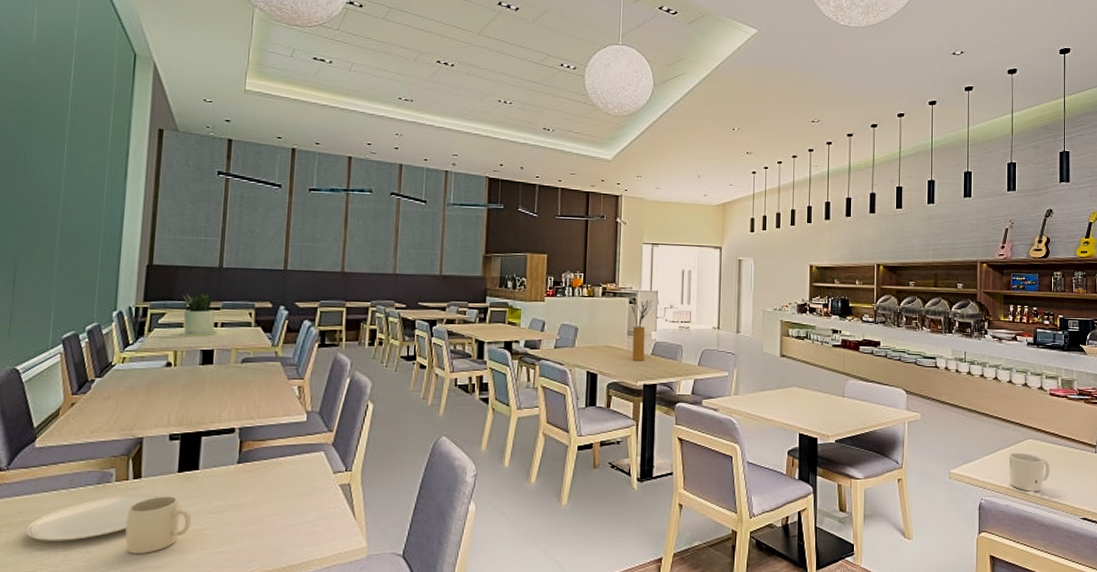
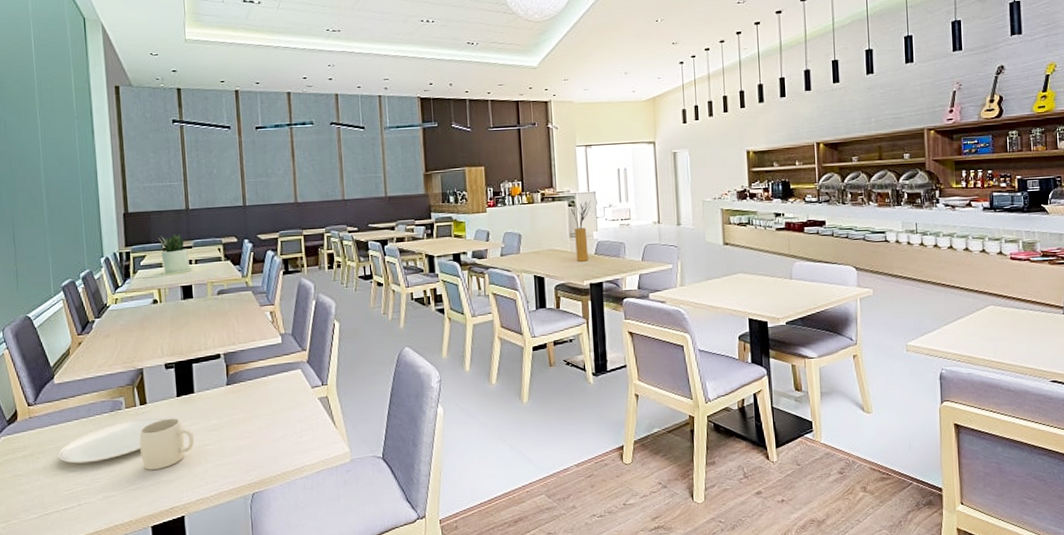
mug: present [1009,452,1050,492] -> none [969,319,1014,358]

